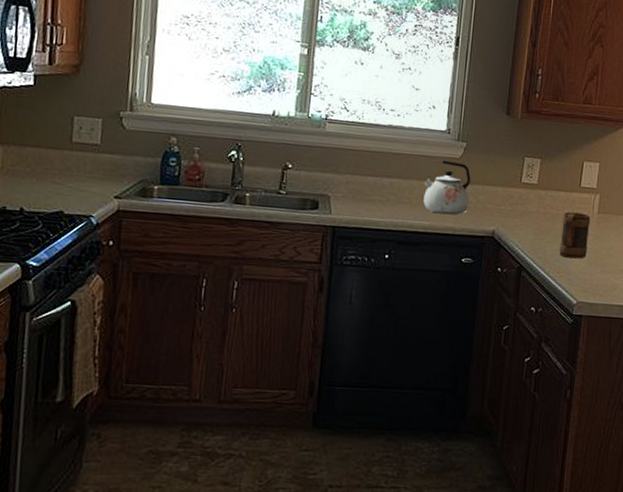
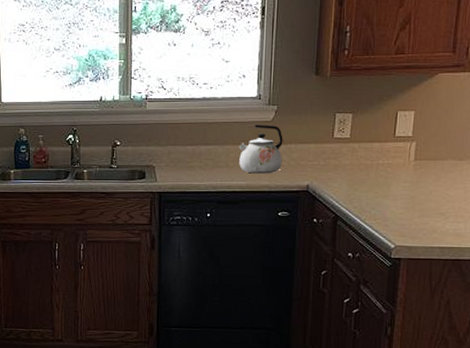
mug: present [559,211,591,259] -> none [375,161,407,206]

